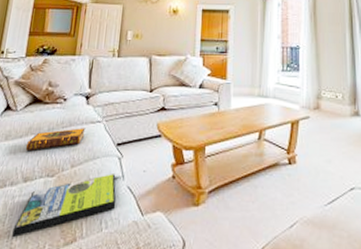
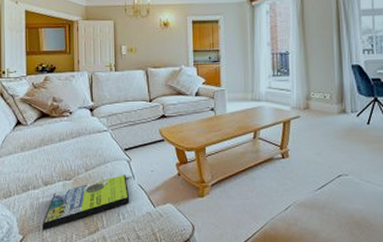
hardback book: present [25,128,86,152] -> none [41,137,94,160]

